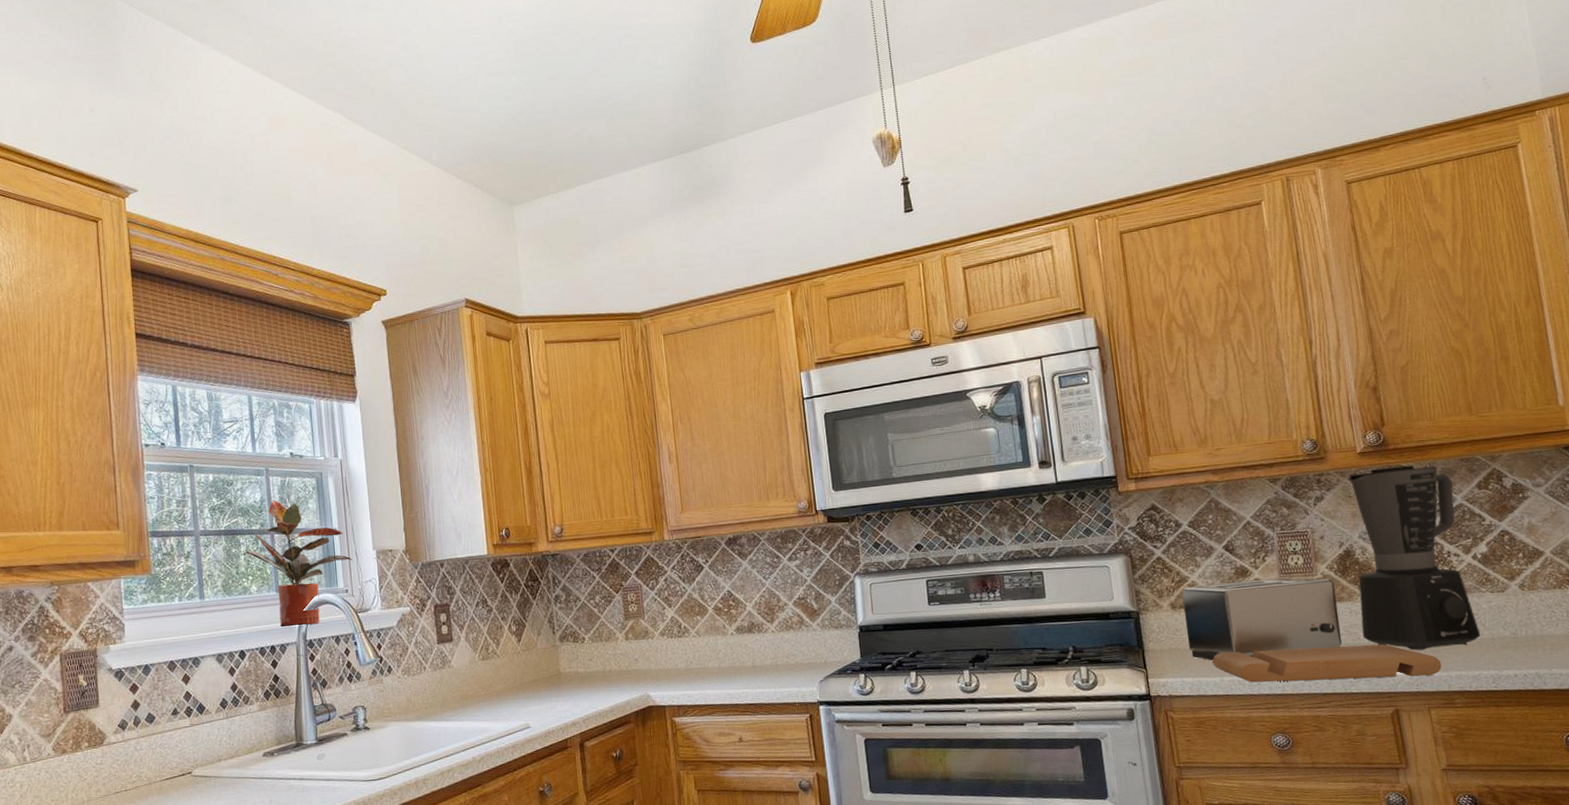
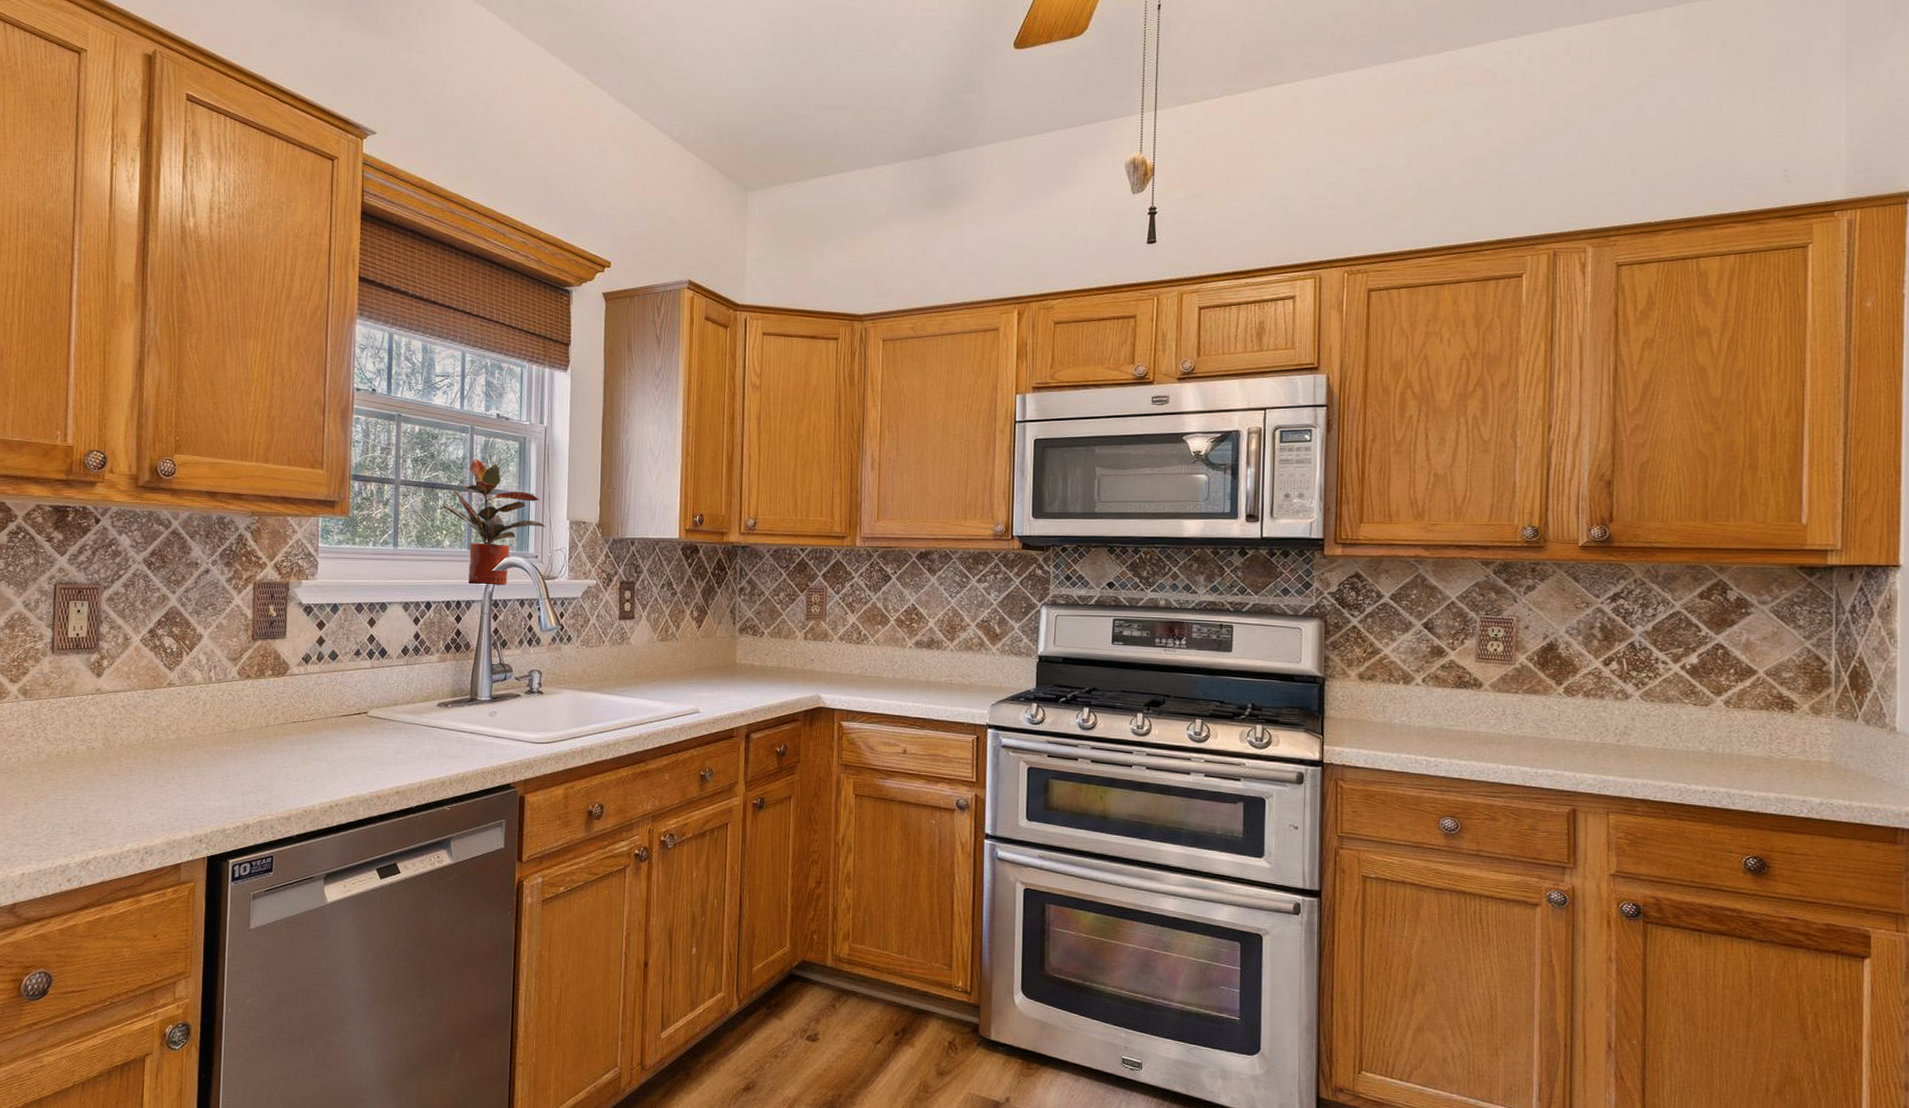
toaster: present [1182,577,1343,661] -> none [1370,659,1531,740]
cutting board: present [1212,644,1442,683] -> none [1392,729,1629,780]
blender: present [1348,465,1481,651] -> none [1552,564,1675,755]

